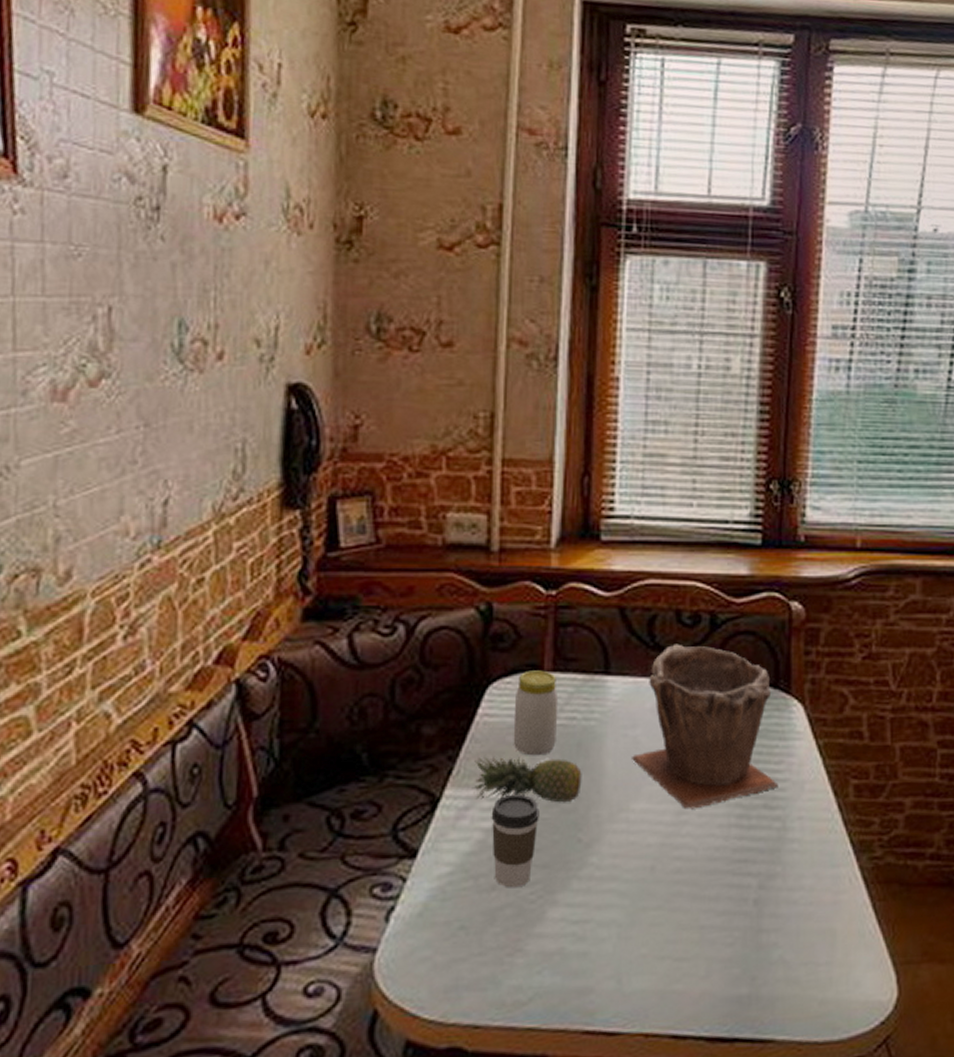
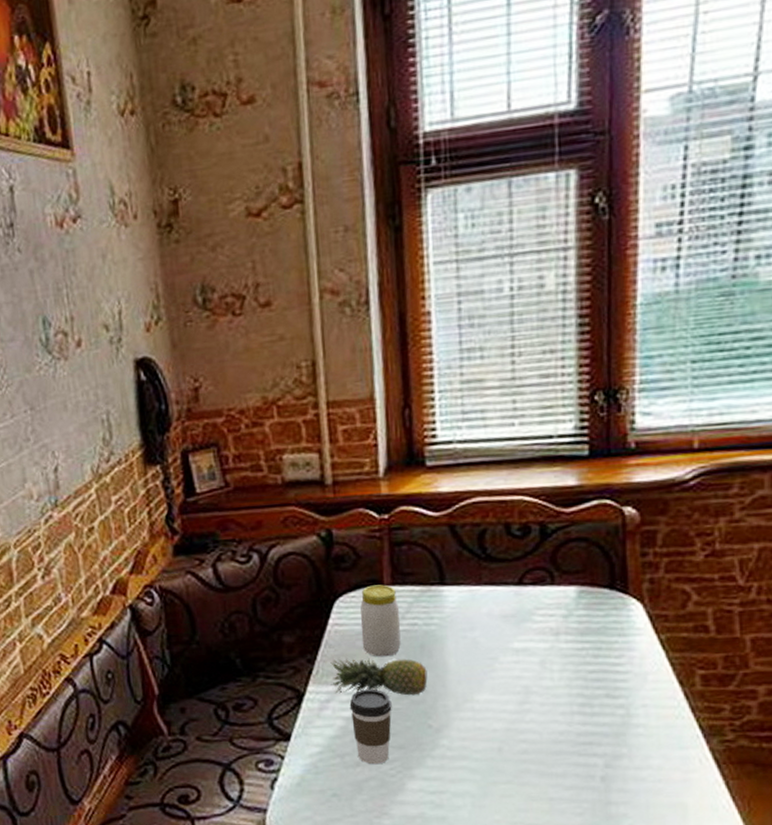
plant pot: present [630,644,779,809] -> none [471,554,620,699]

